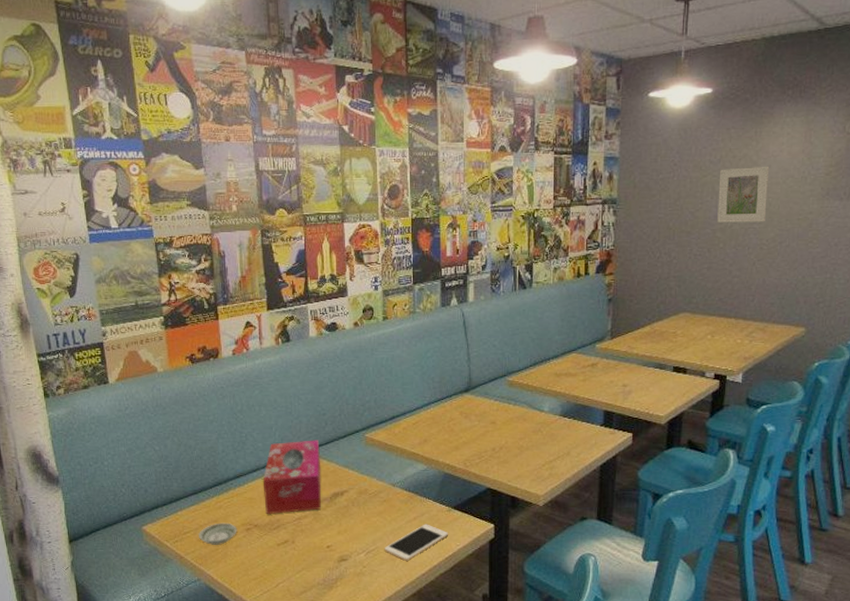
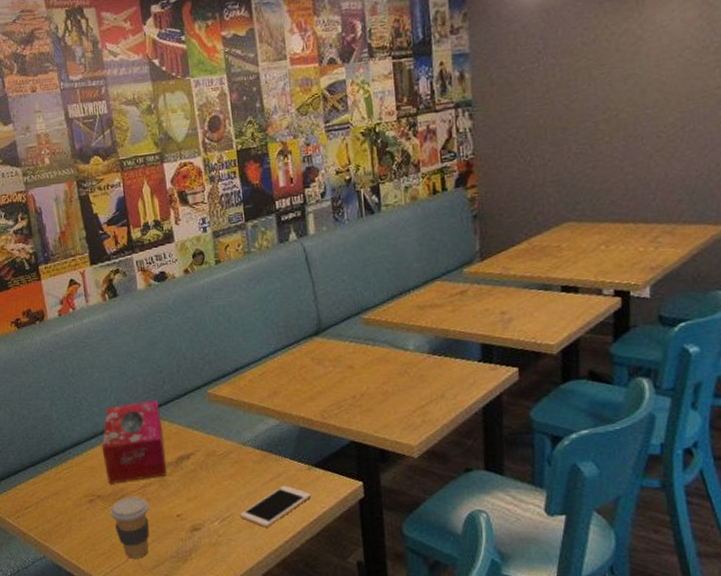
saucer: present [198,523,237,545] -> none [39,495,80,519]
coffee cup: none [265,527,302,584] -> present [110,496,150,559]
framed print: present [717,166,770,223] -> none [596,38,661,113]

